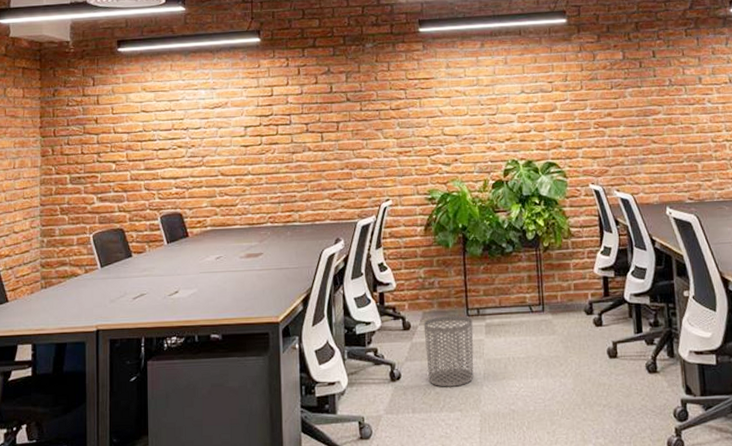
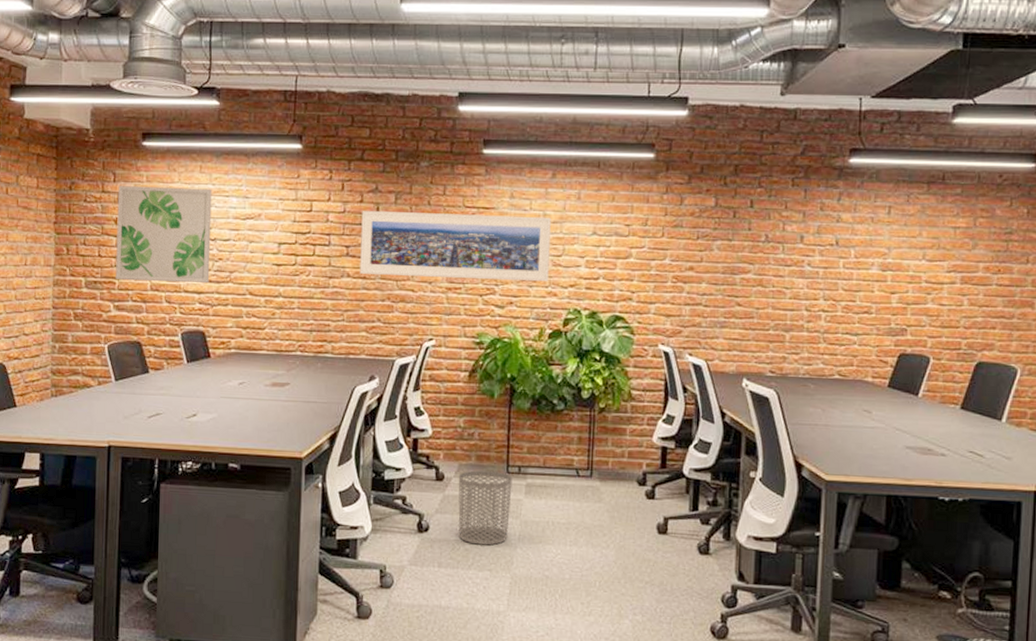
wall art: none [97,84,184,173] -> present [116,186,212,283]
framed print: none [317,81,487,147] -> present [360,211,551,282]

